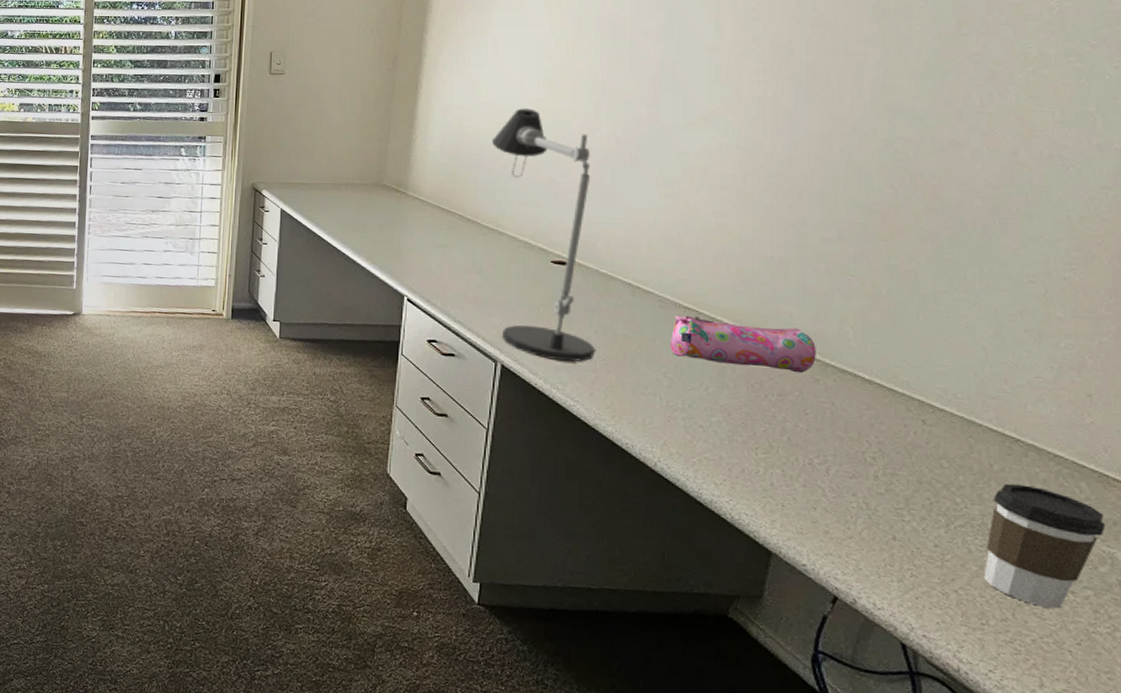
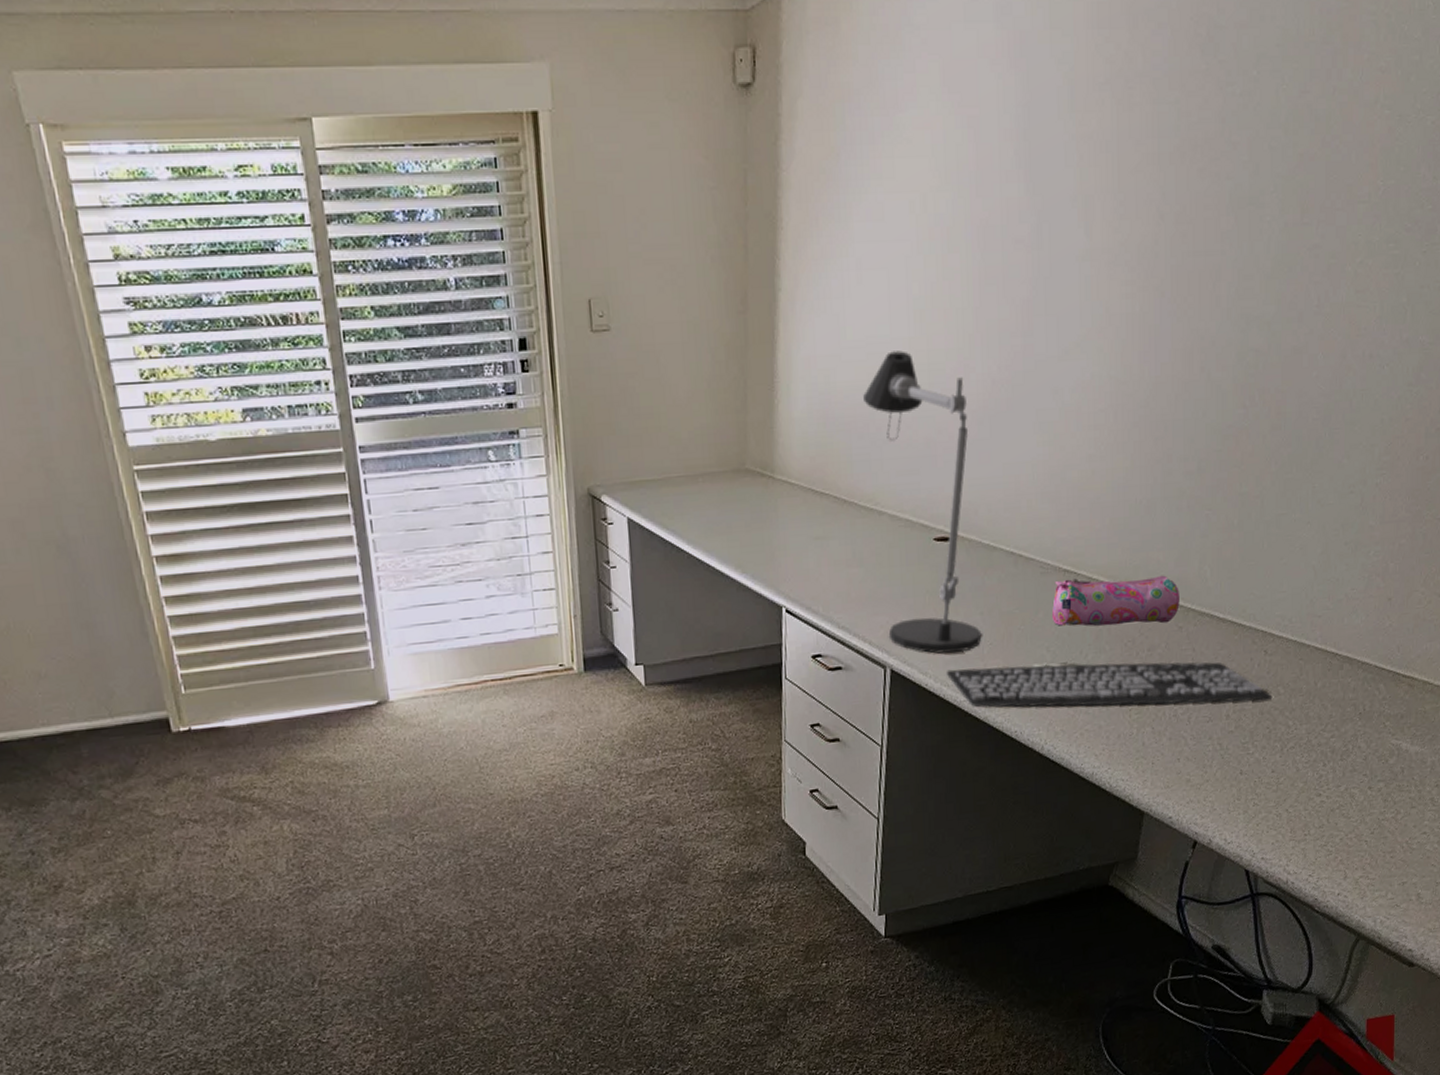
keyboard: none [556,375,934,471] -> present [946,662,1273,708]
coffee cup: present [983,483,1106,609] -> none [1307,696,1396,807]

